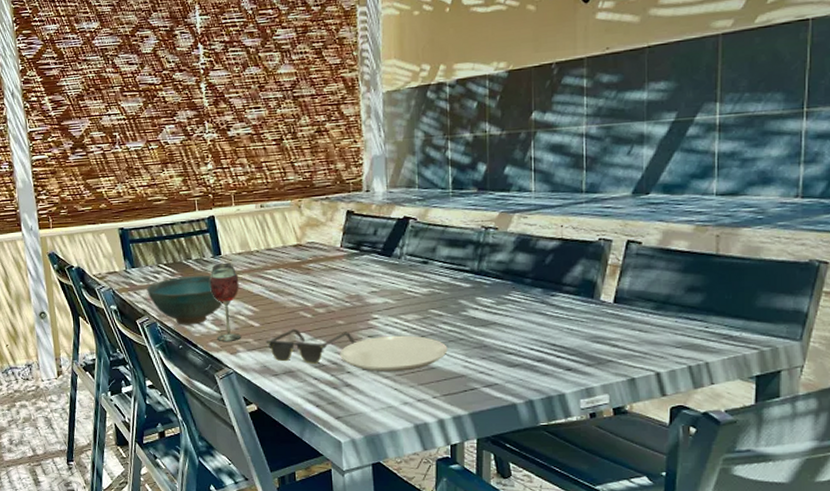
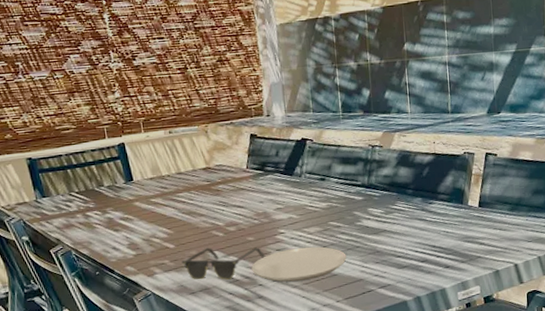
bowl: present [145,274,223,325] -> none [58,200,138,252]
wineglass: present [209,262,242,341] -> none [123,187,158,265]

